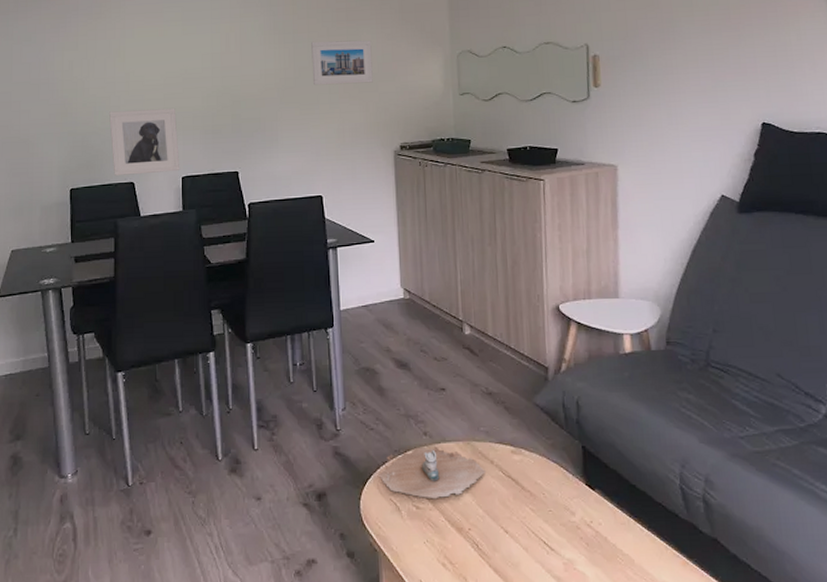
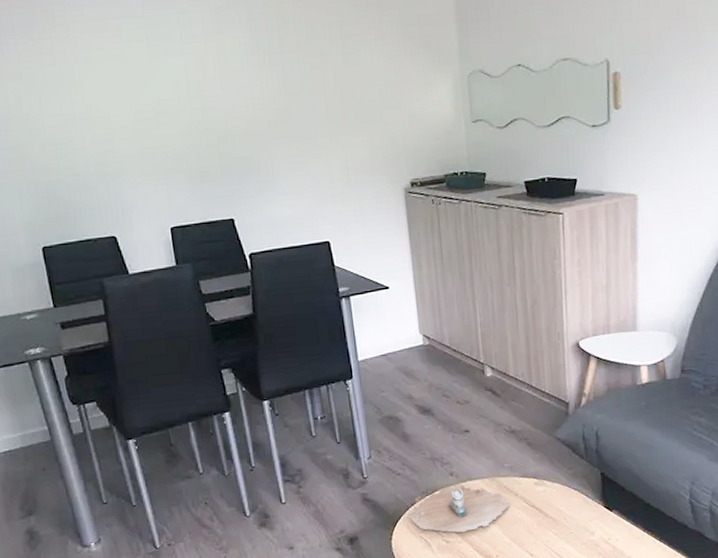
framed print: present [109,108,180,177] -> none [74,148,168,231]
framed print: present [311,40,373,86] -> none [302,60,376,116]

